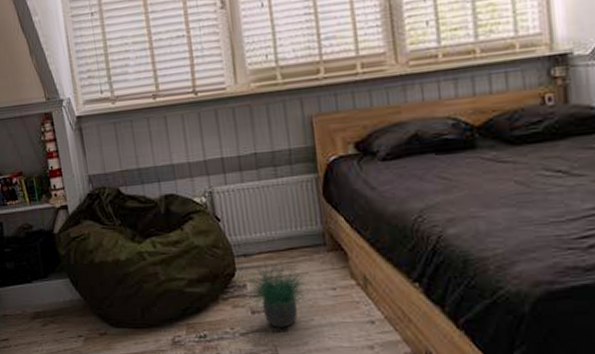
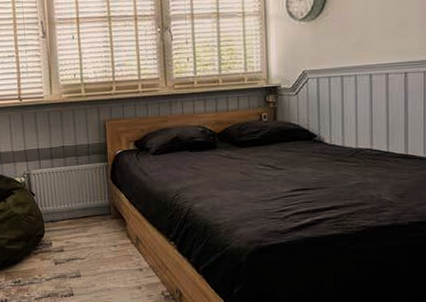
potted plant: present [243,256,309,328] -> none [49,222,98,275]

